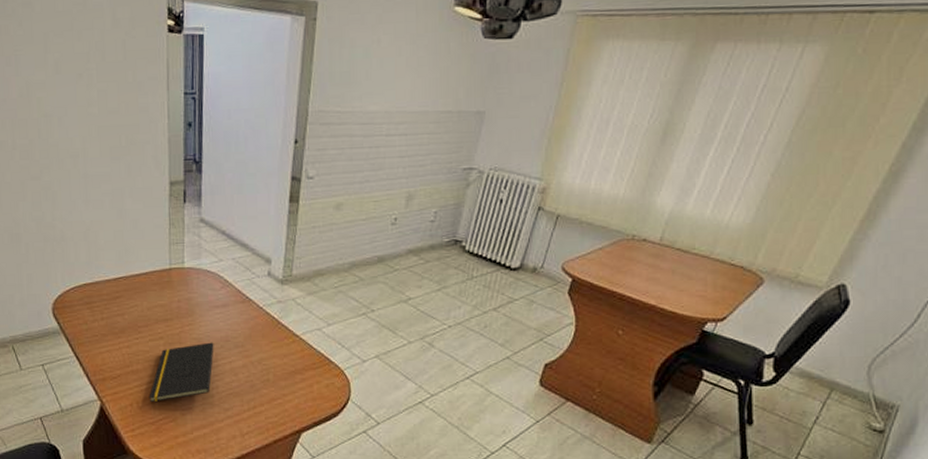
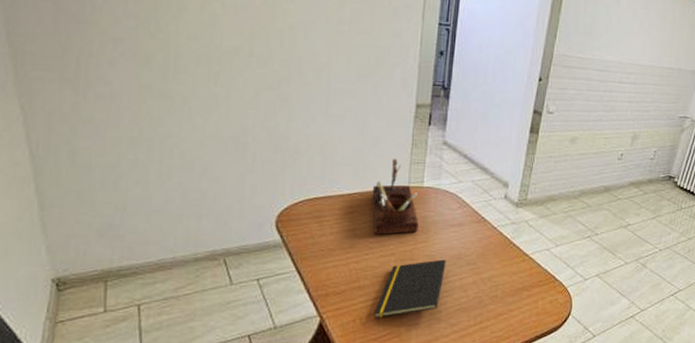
desk organizer: none [135,240,183,319] -> present [372,159,419,235]

